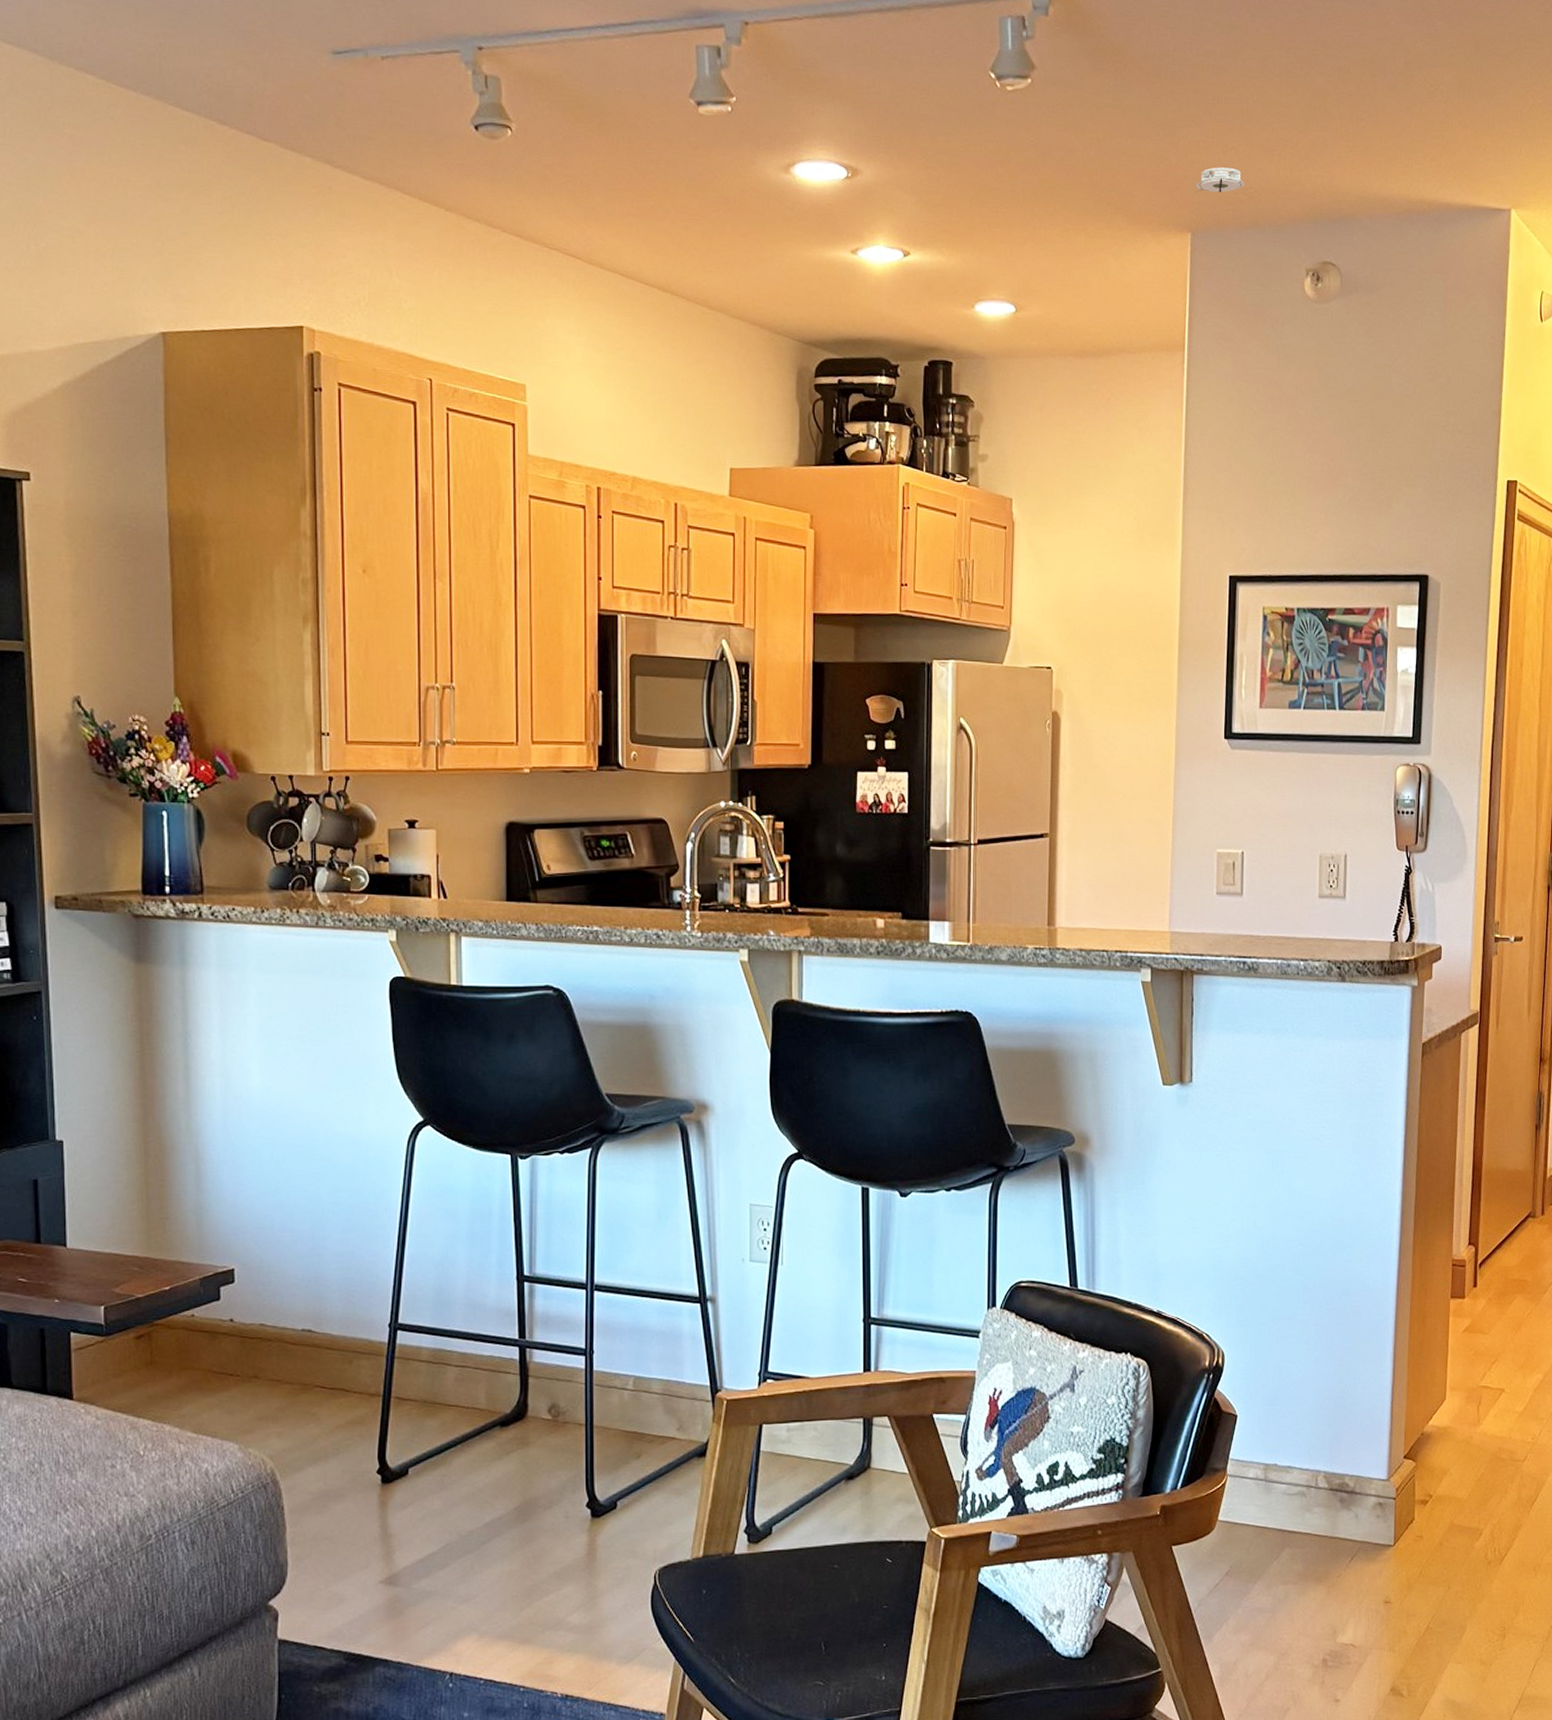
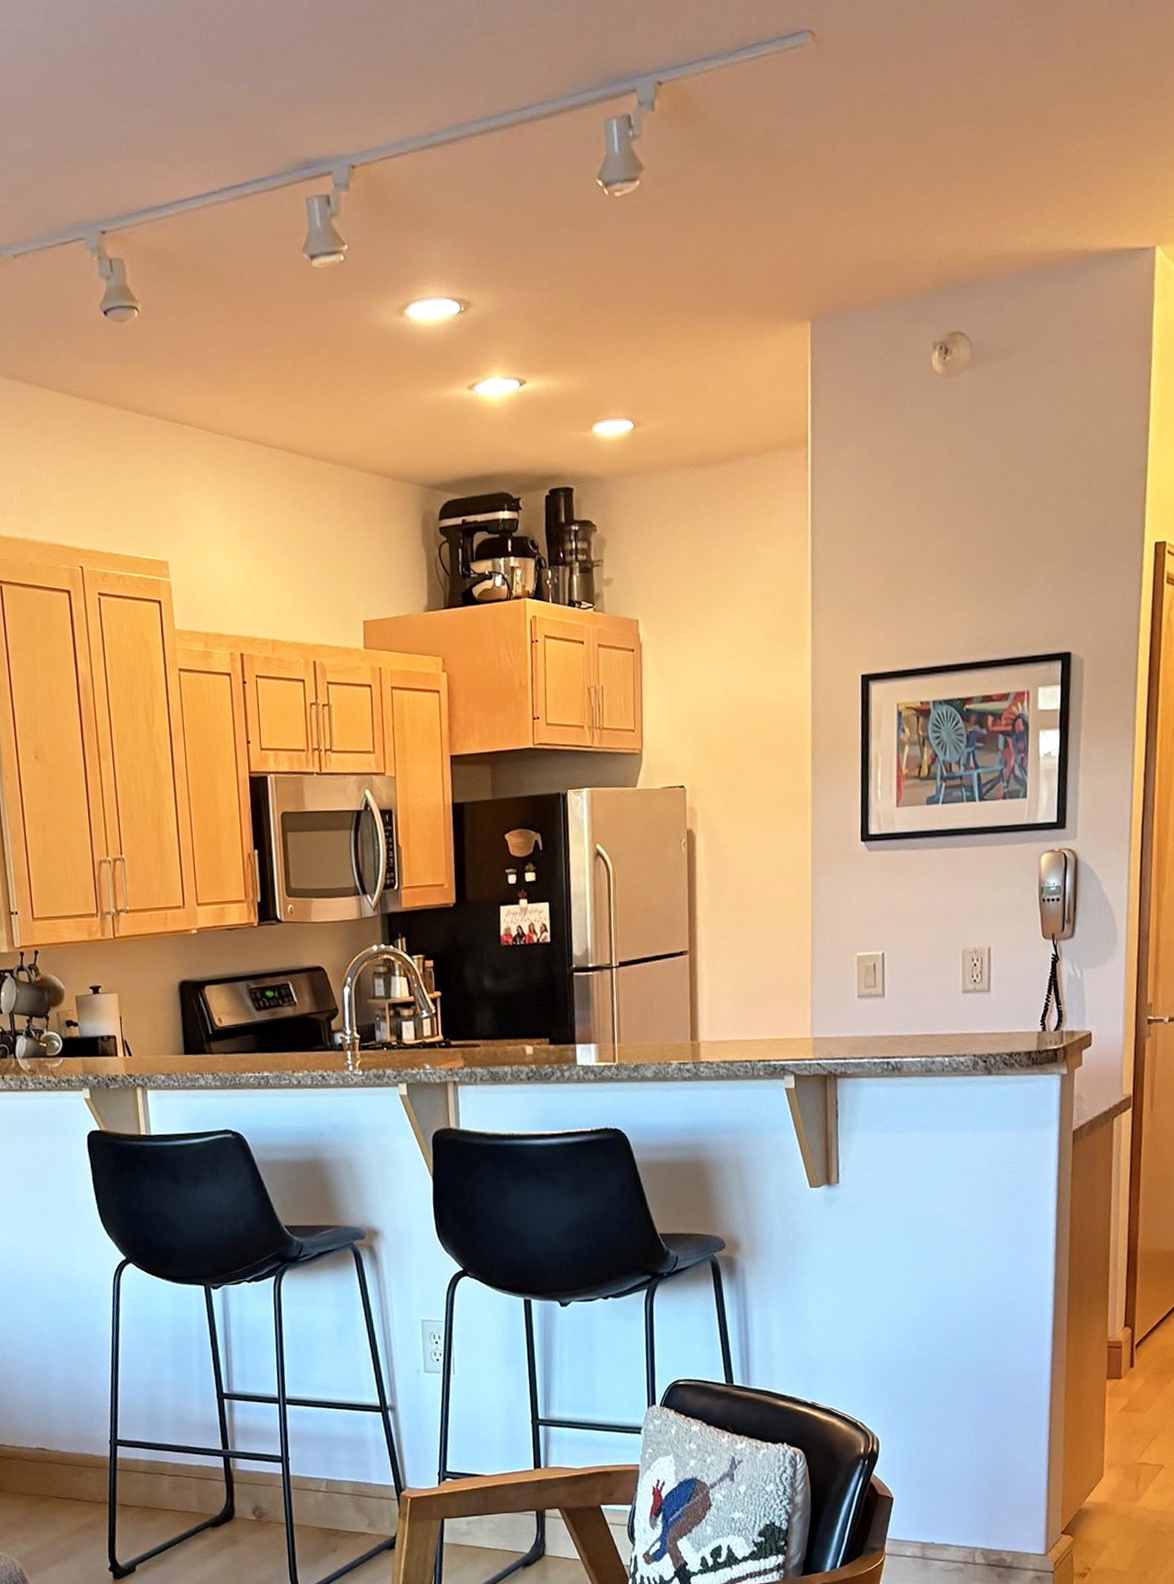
smoke detector: present [1194,167,1245,193] -> none [813,245,866,278]

